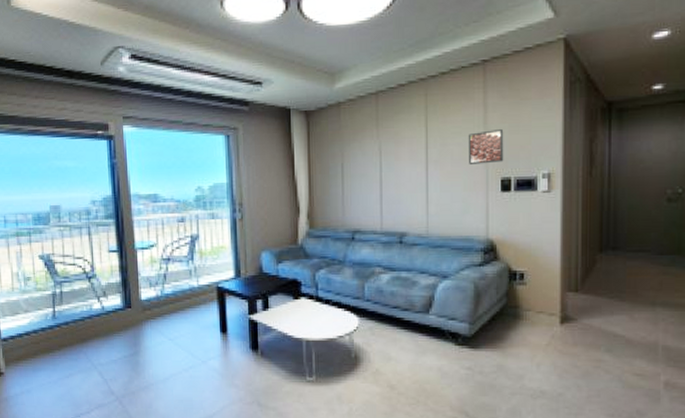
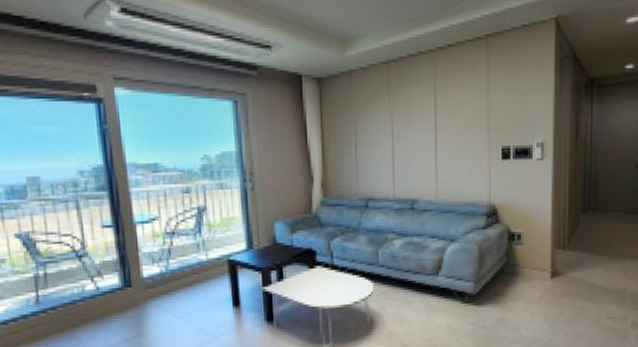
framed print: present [468,128,504,164] -> none [472,100,504,134]

